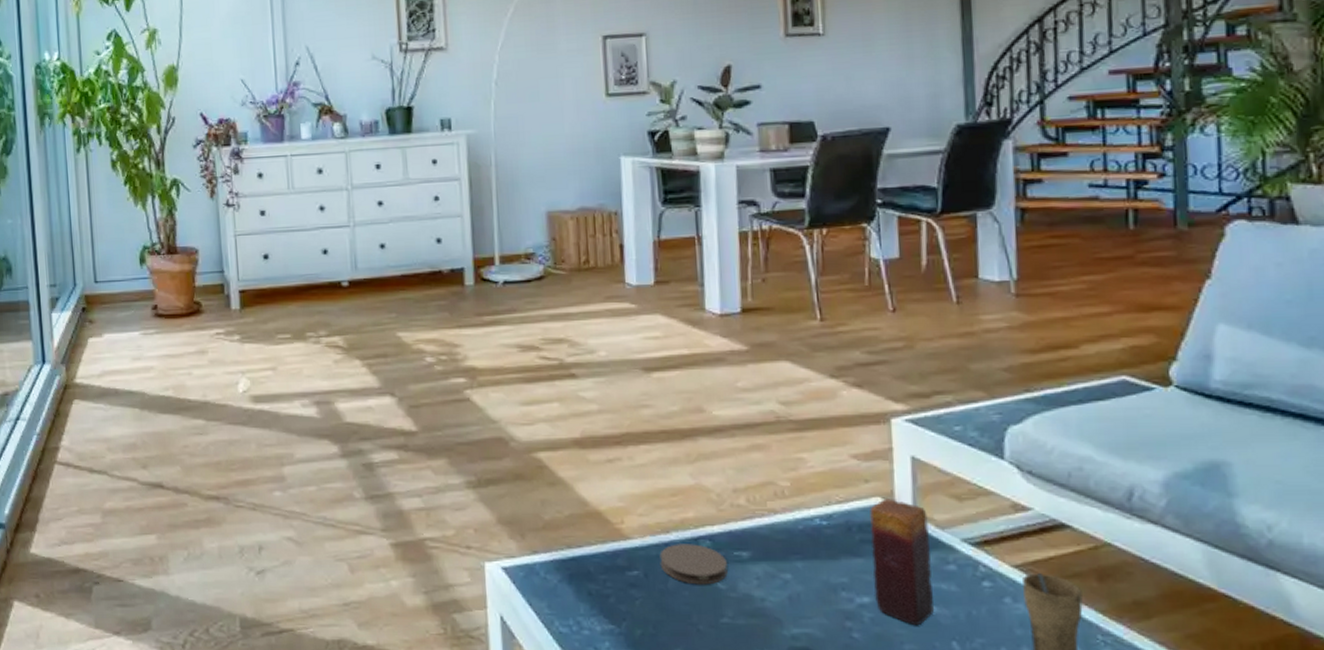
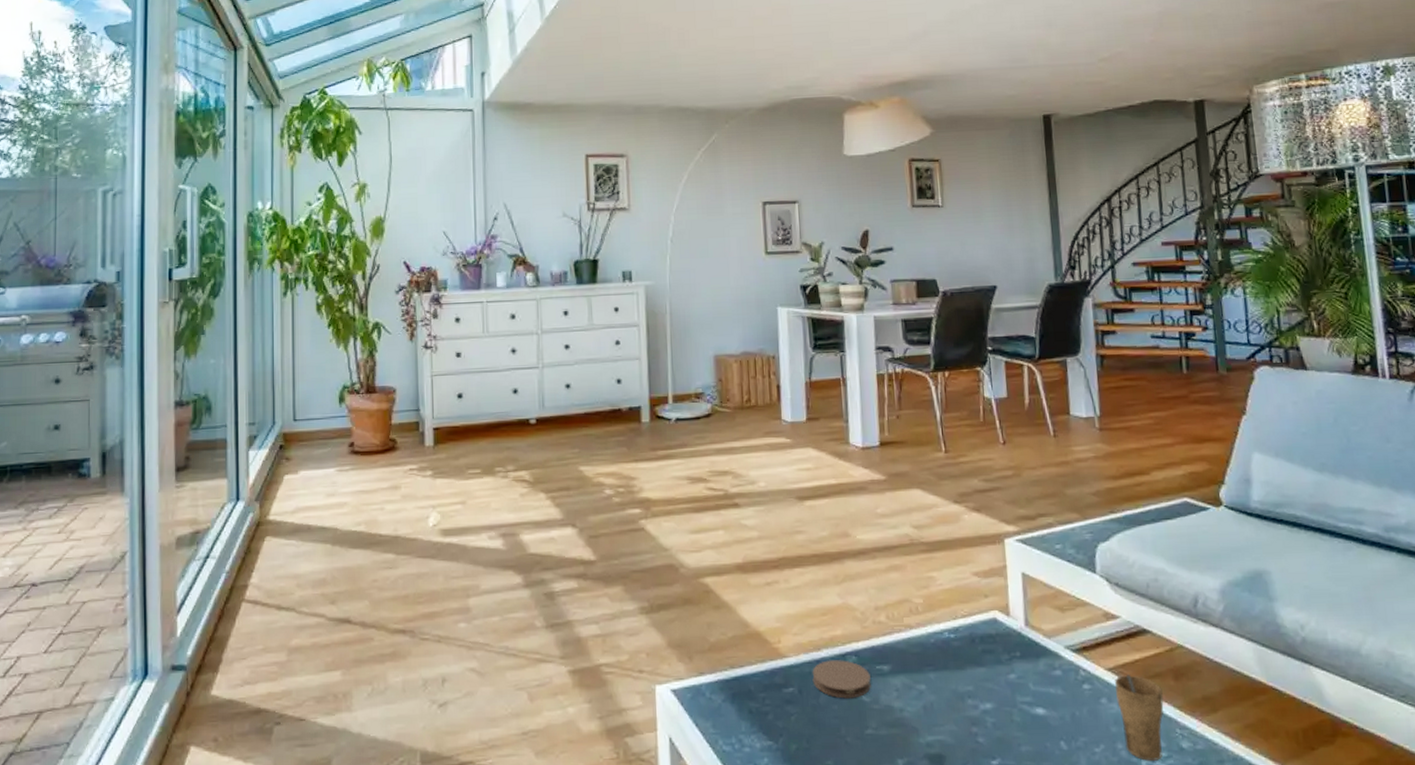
candle: present [870,497,935,626] -> none [989,610,1046,728]

